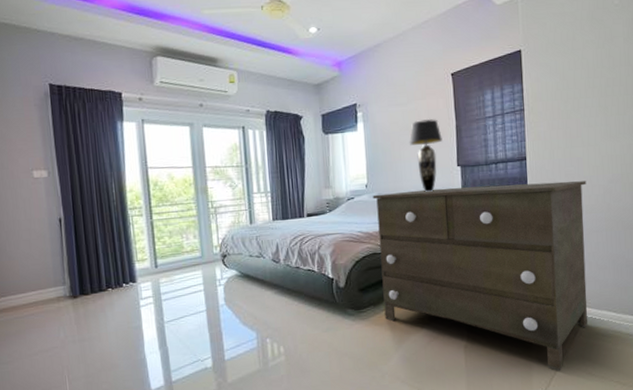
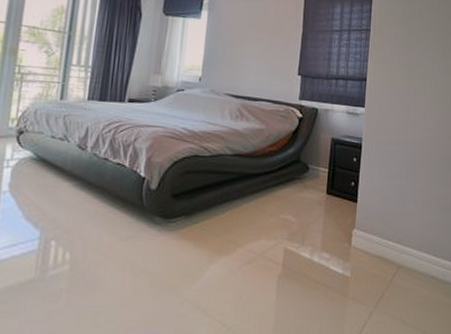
dresser: present [372,181,587,371] -> none [196,90,421,317]
table lamp: present [409,119,443,192] -> none [252,19,287,97]

